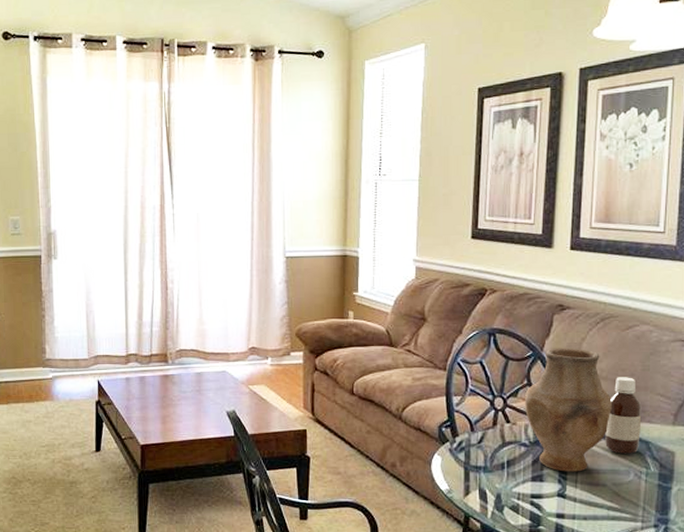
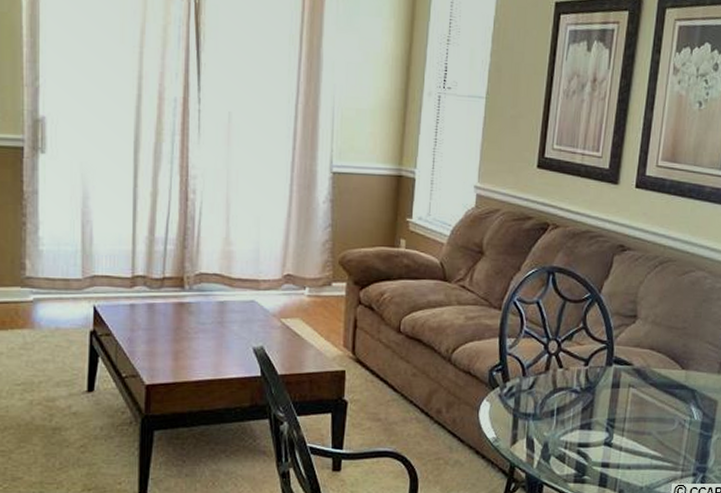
vase: present [525,348,612,472] -> none [579,290,664,420]
bottle: present [605,377,642,454] -> none [654,323,691,402]

